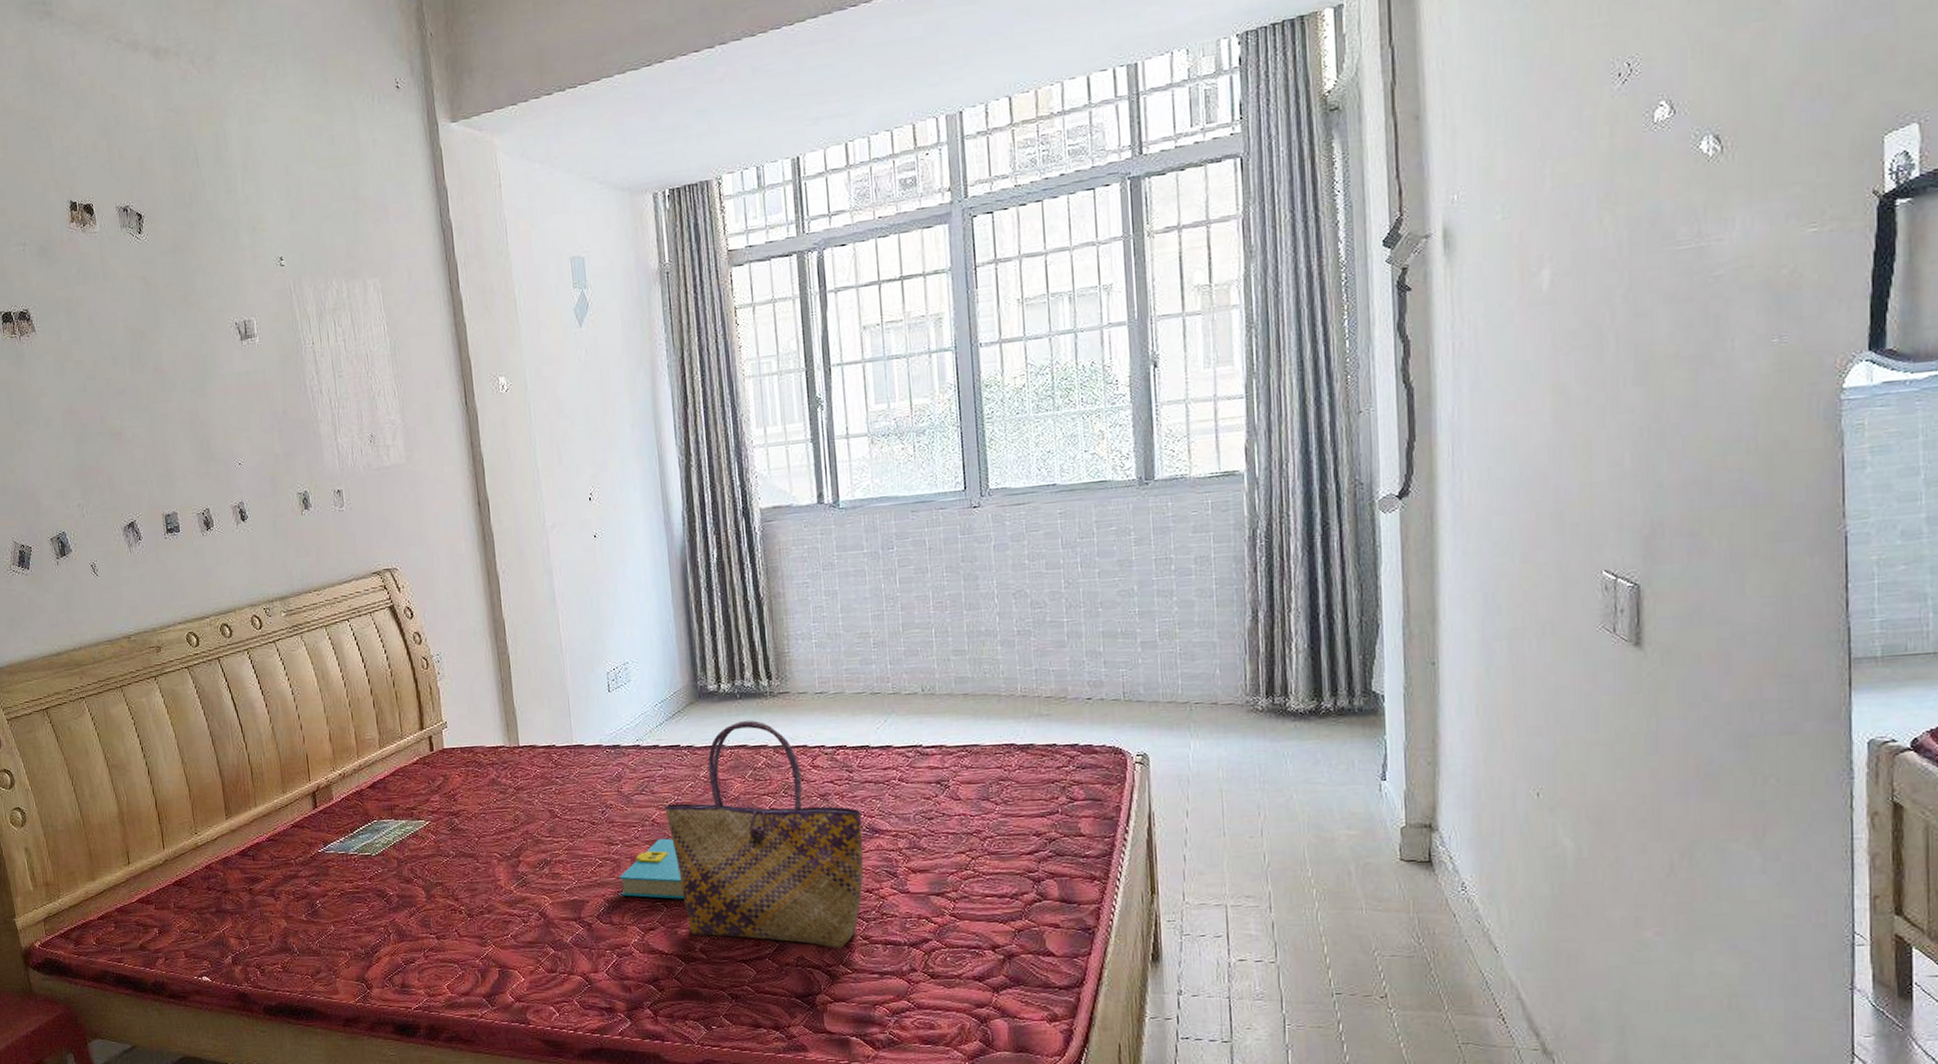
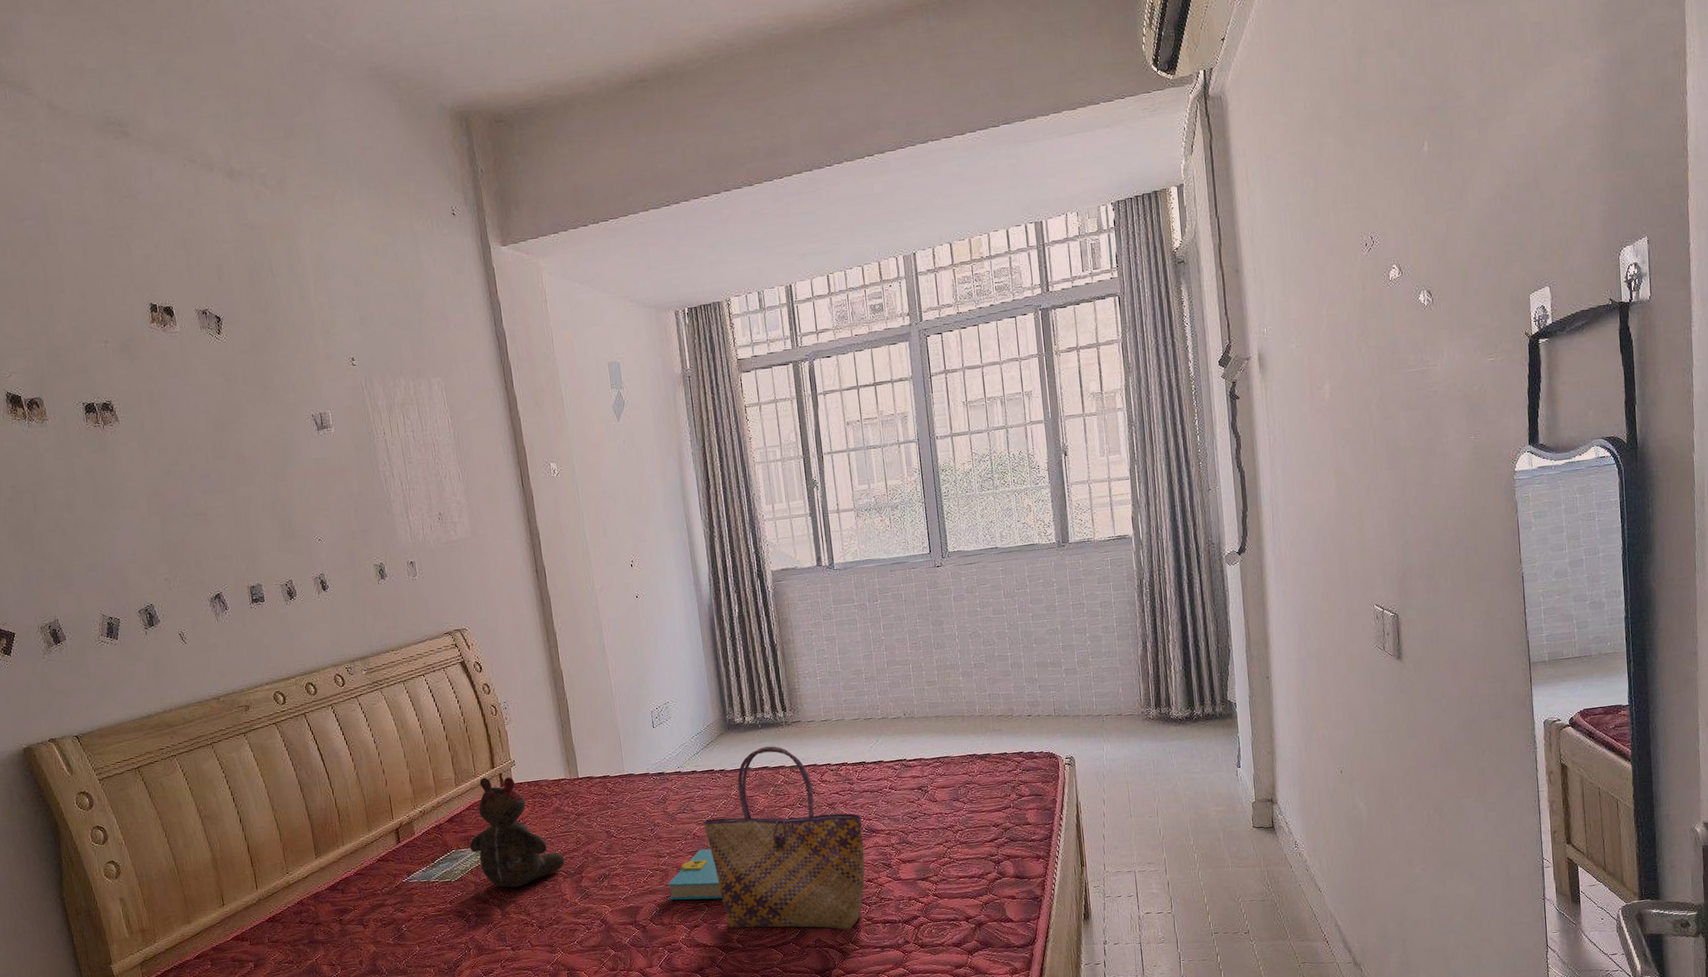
teddy bear: none [393,740,501,868] -> present [469,777,565,888]

